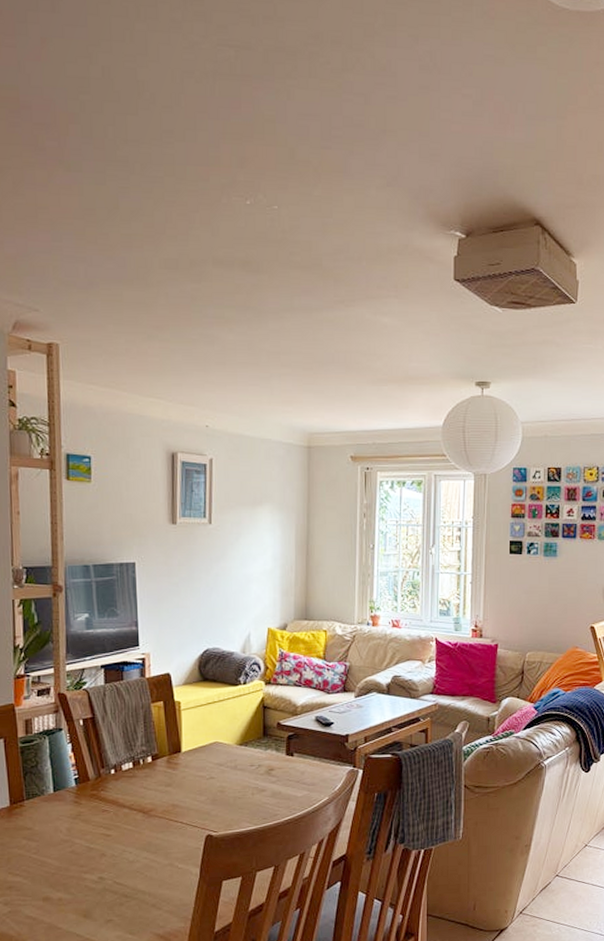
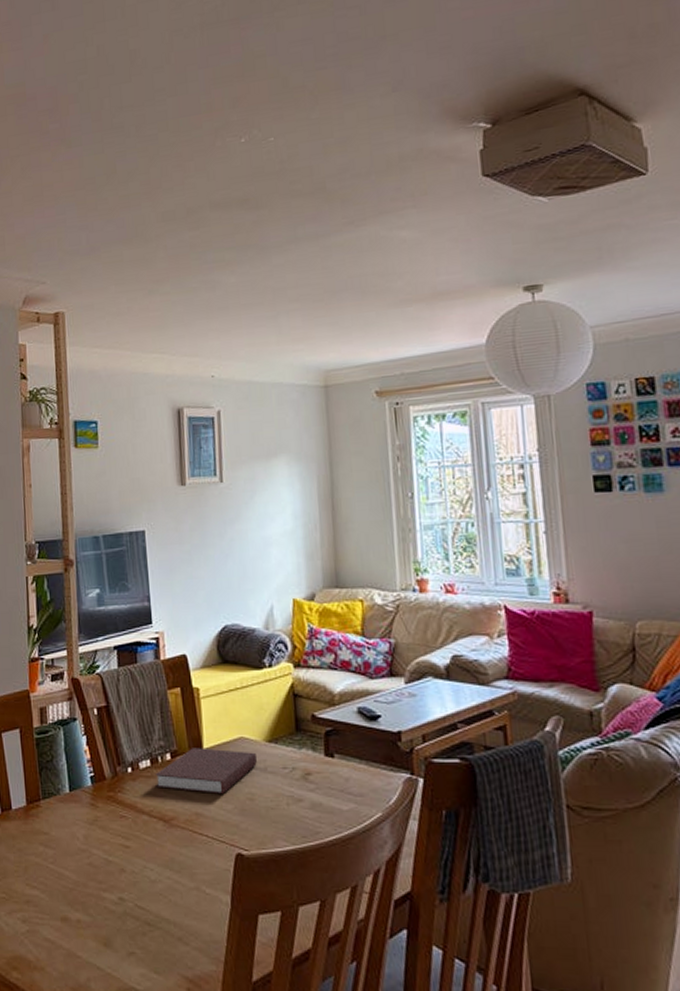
notebook: none [136,751,229,789] -> present [155,748,258,795]

